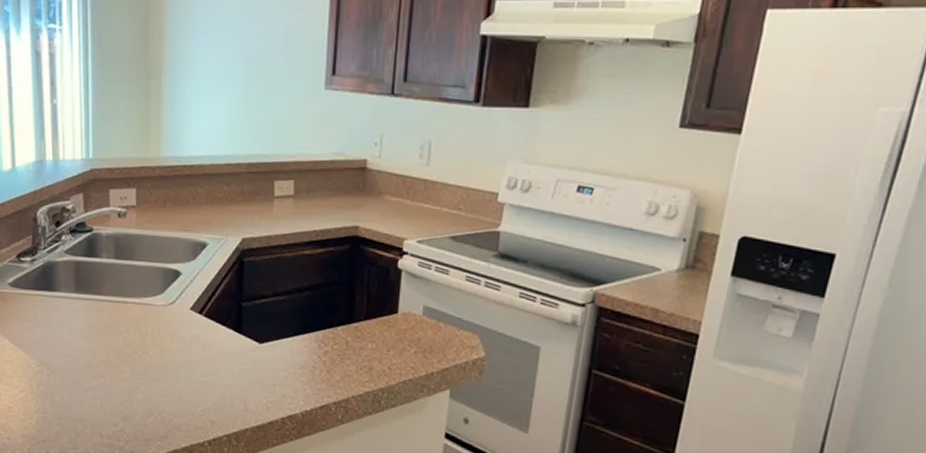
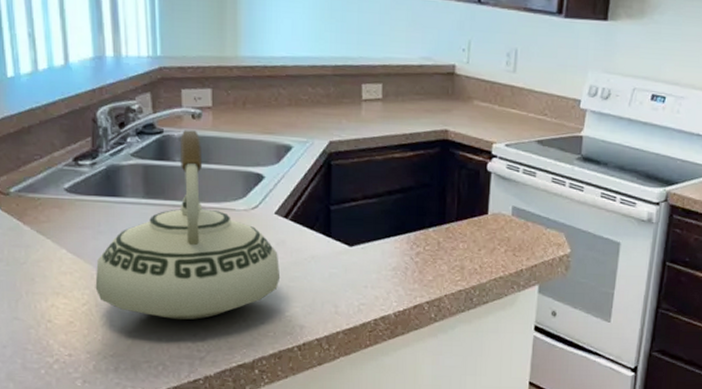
teakettle: none [31,228,194,411] -> present [95,130,281,321]

